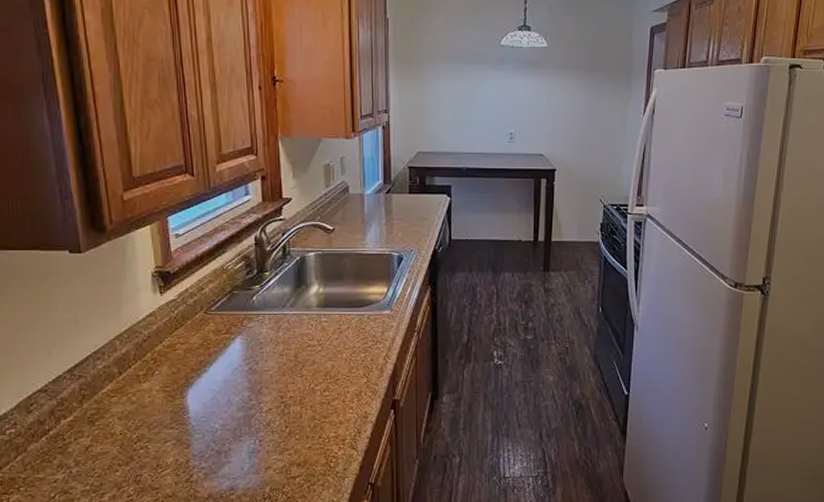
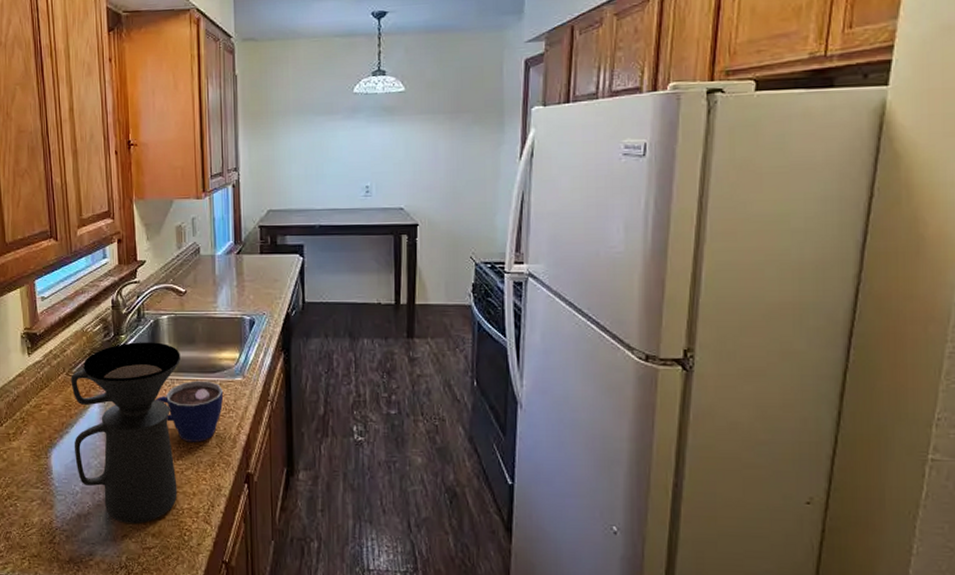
coffee maker: none [209,279,328,456] -> present [71,342,181,524]
cup: none [302,315,371,374] -> present [156,380,224,442]

